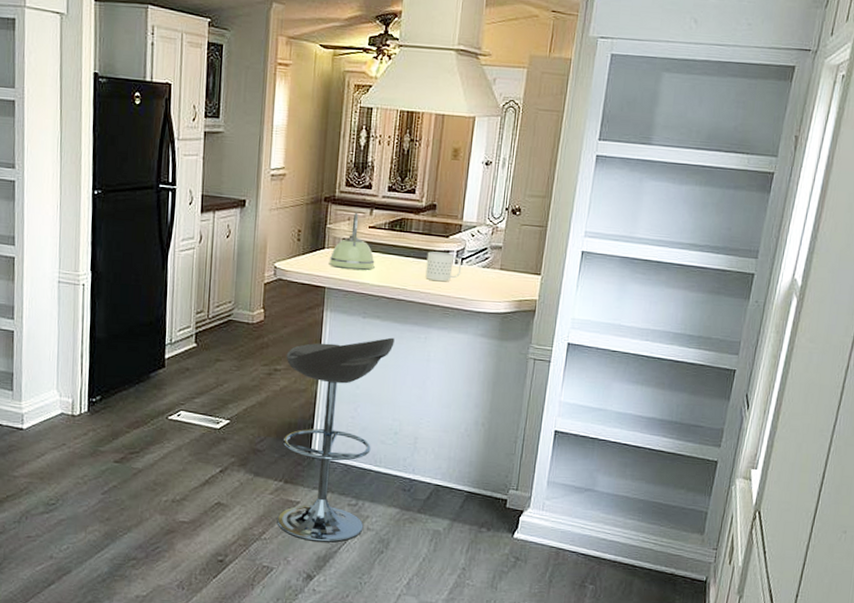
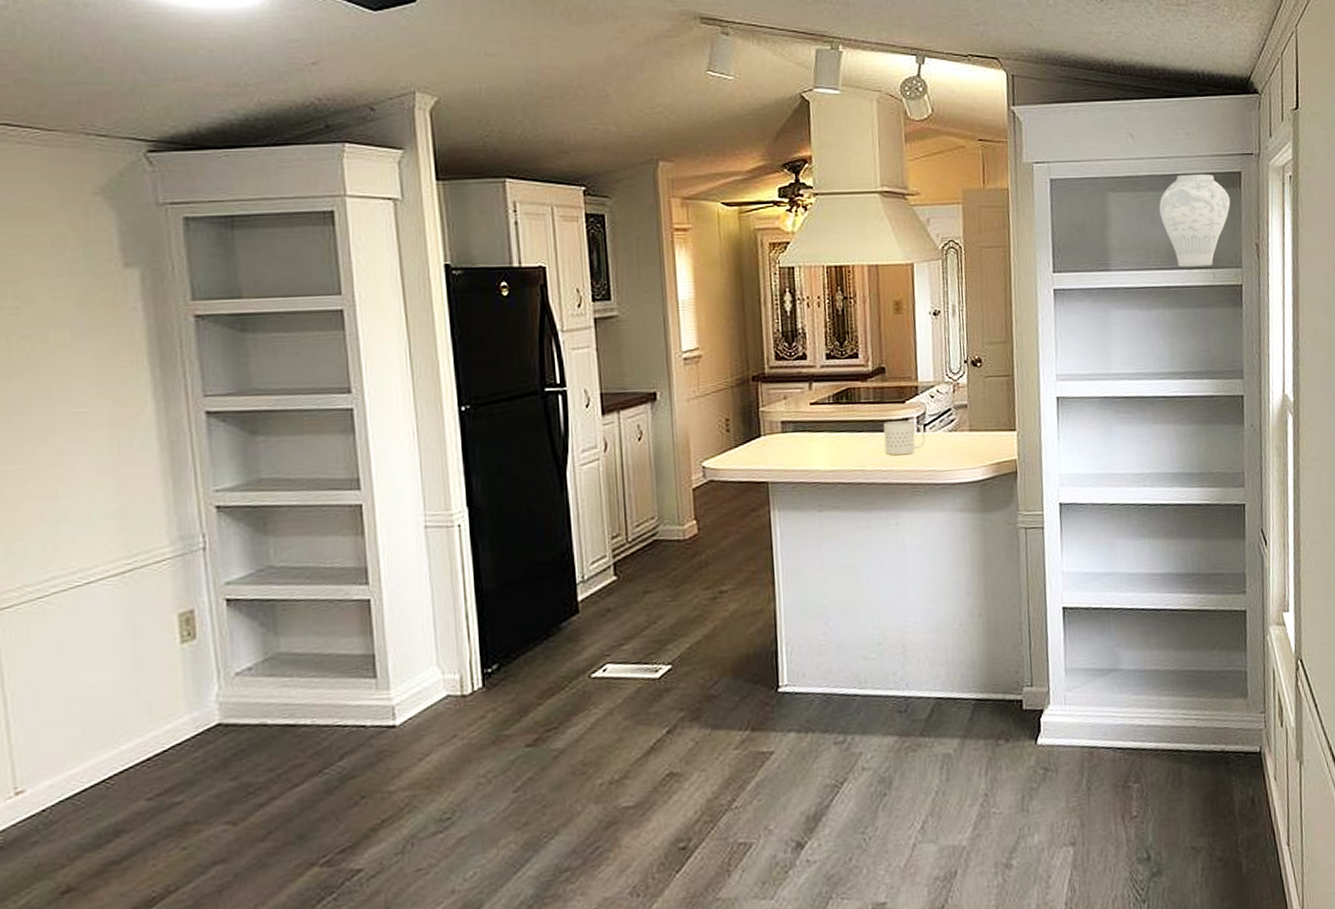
bar stool: present [277,337,395,543] -> none [731,529,861,799]
kettle: present [328,212,376,270] -> none [768,388,825,457]
vase: none [708,63,780,152] -> present [1159,173,1231,267]

